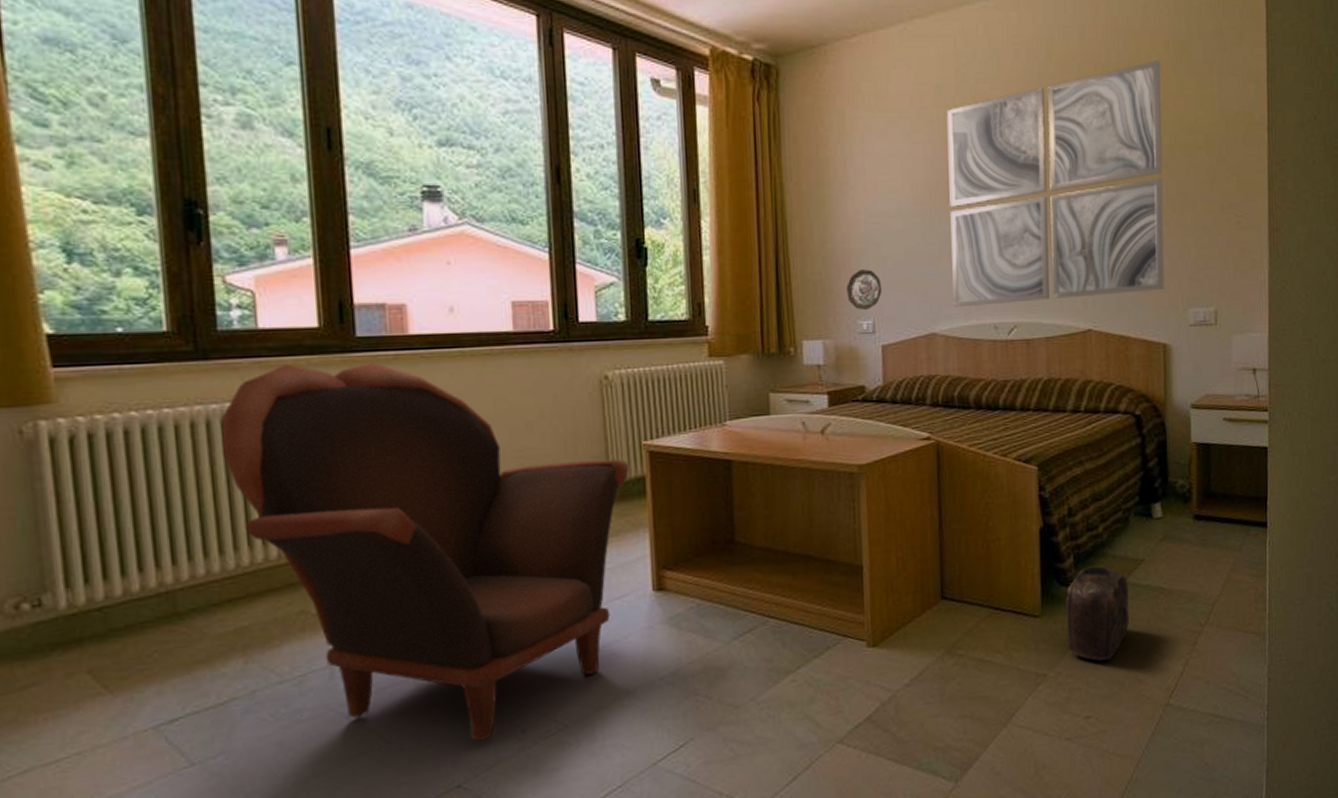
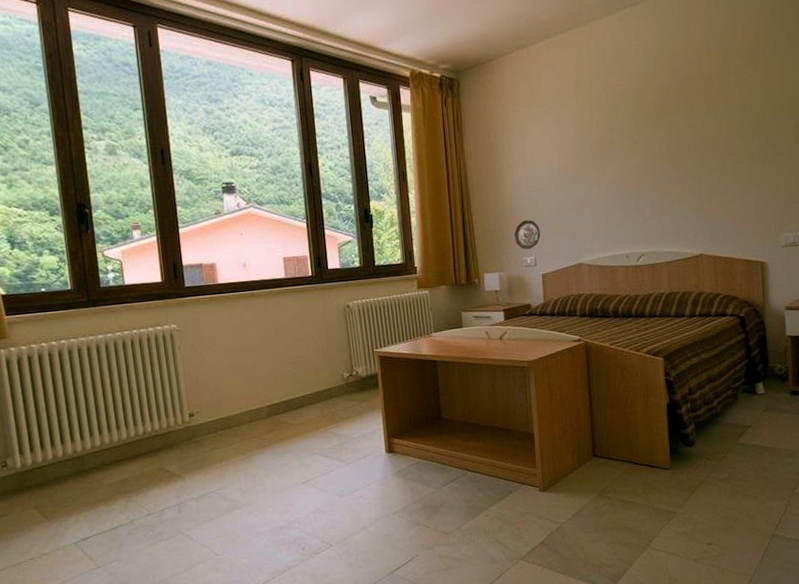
armchair: present [221,363,630,741] -> none [105,304,367,555]
wall art: present [946,59,1165,308] -> none [584,45,760,244]
bag: present [1065,565,1129,661] -> none [689,430,741,502]

